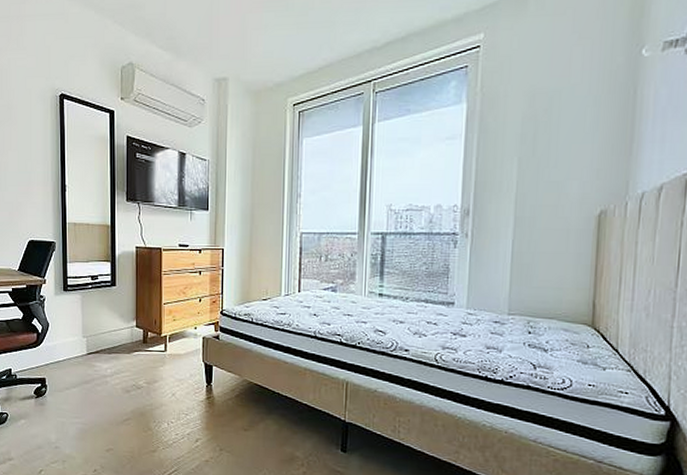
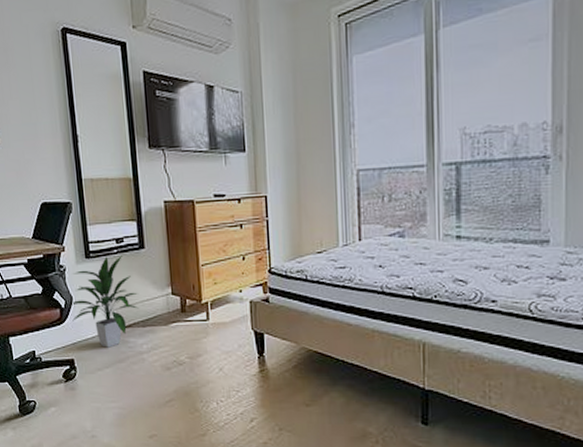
indoor plant: none [47,289,108,370] -> present [71,254,139,348]

